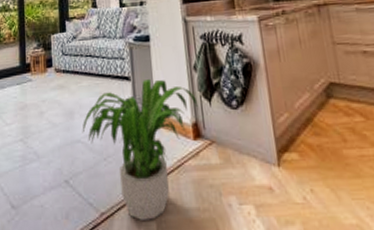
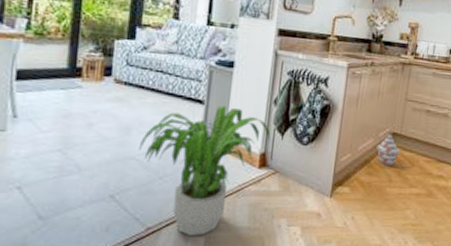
woven basket: none [315,81,346,122] -> present [376,131,401,166]

